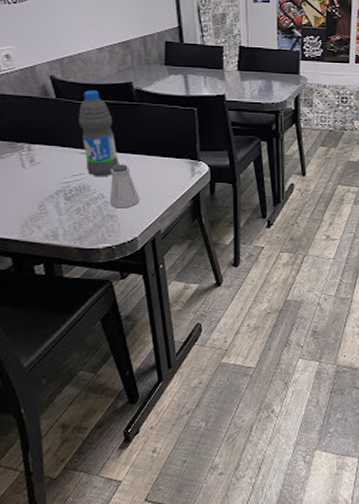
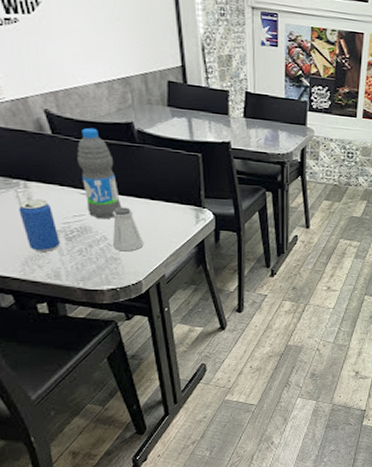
beverage can: none [22,161,60,213] -> present [19,199,61,253]

